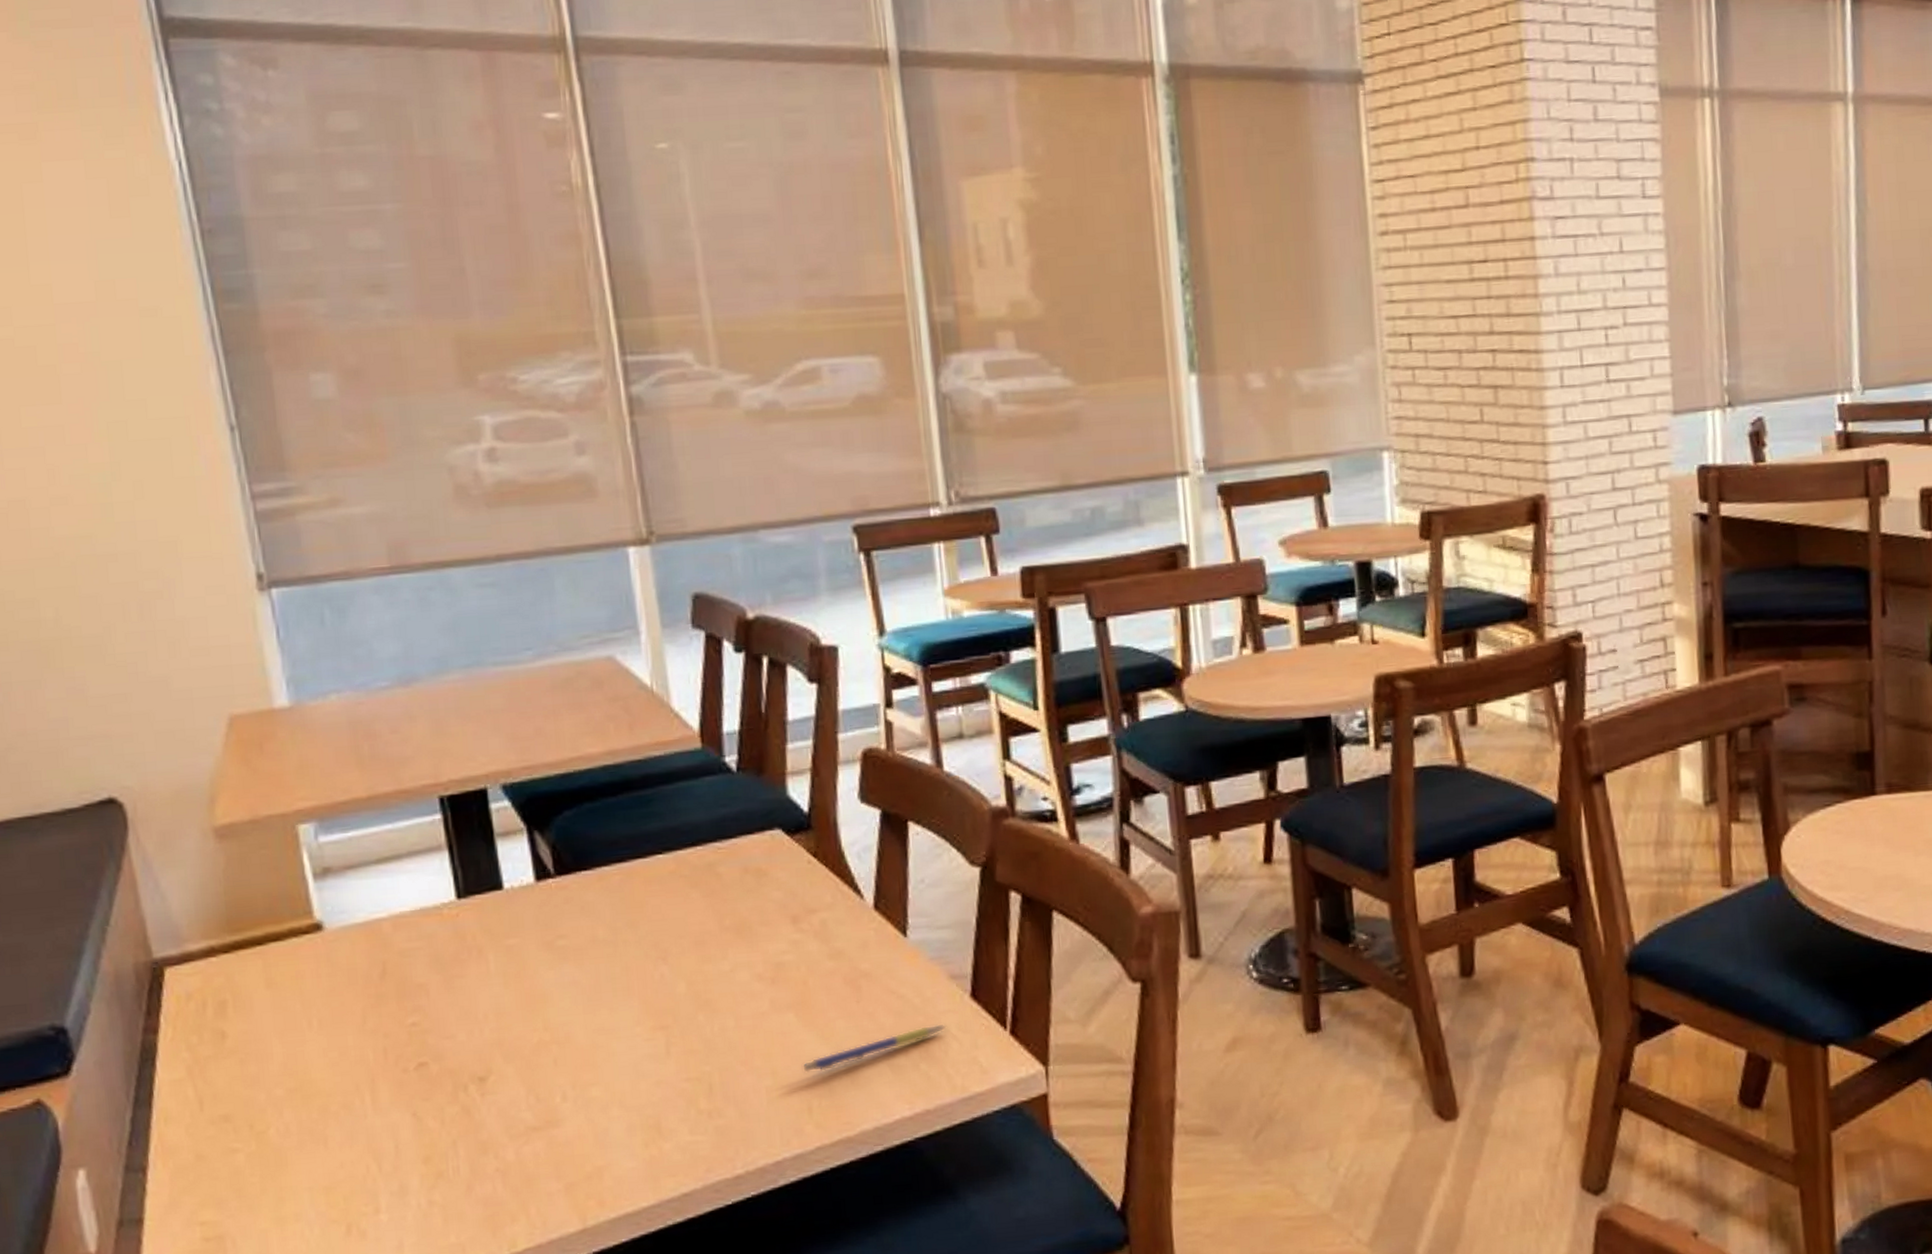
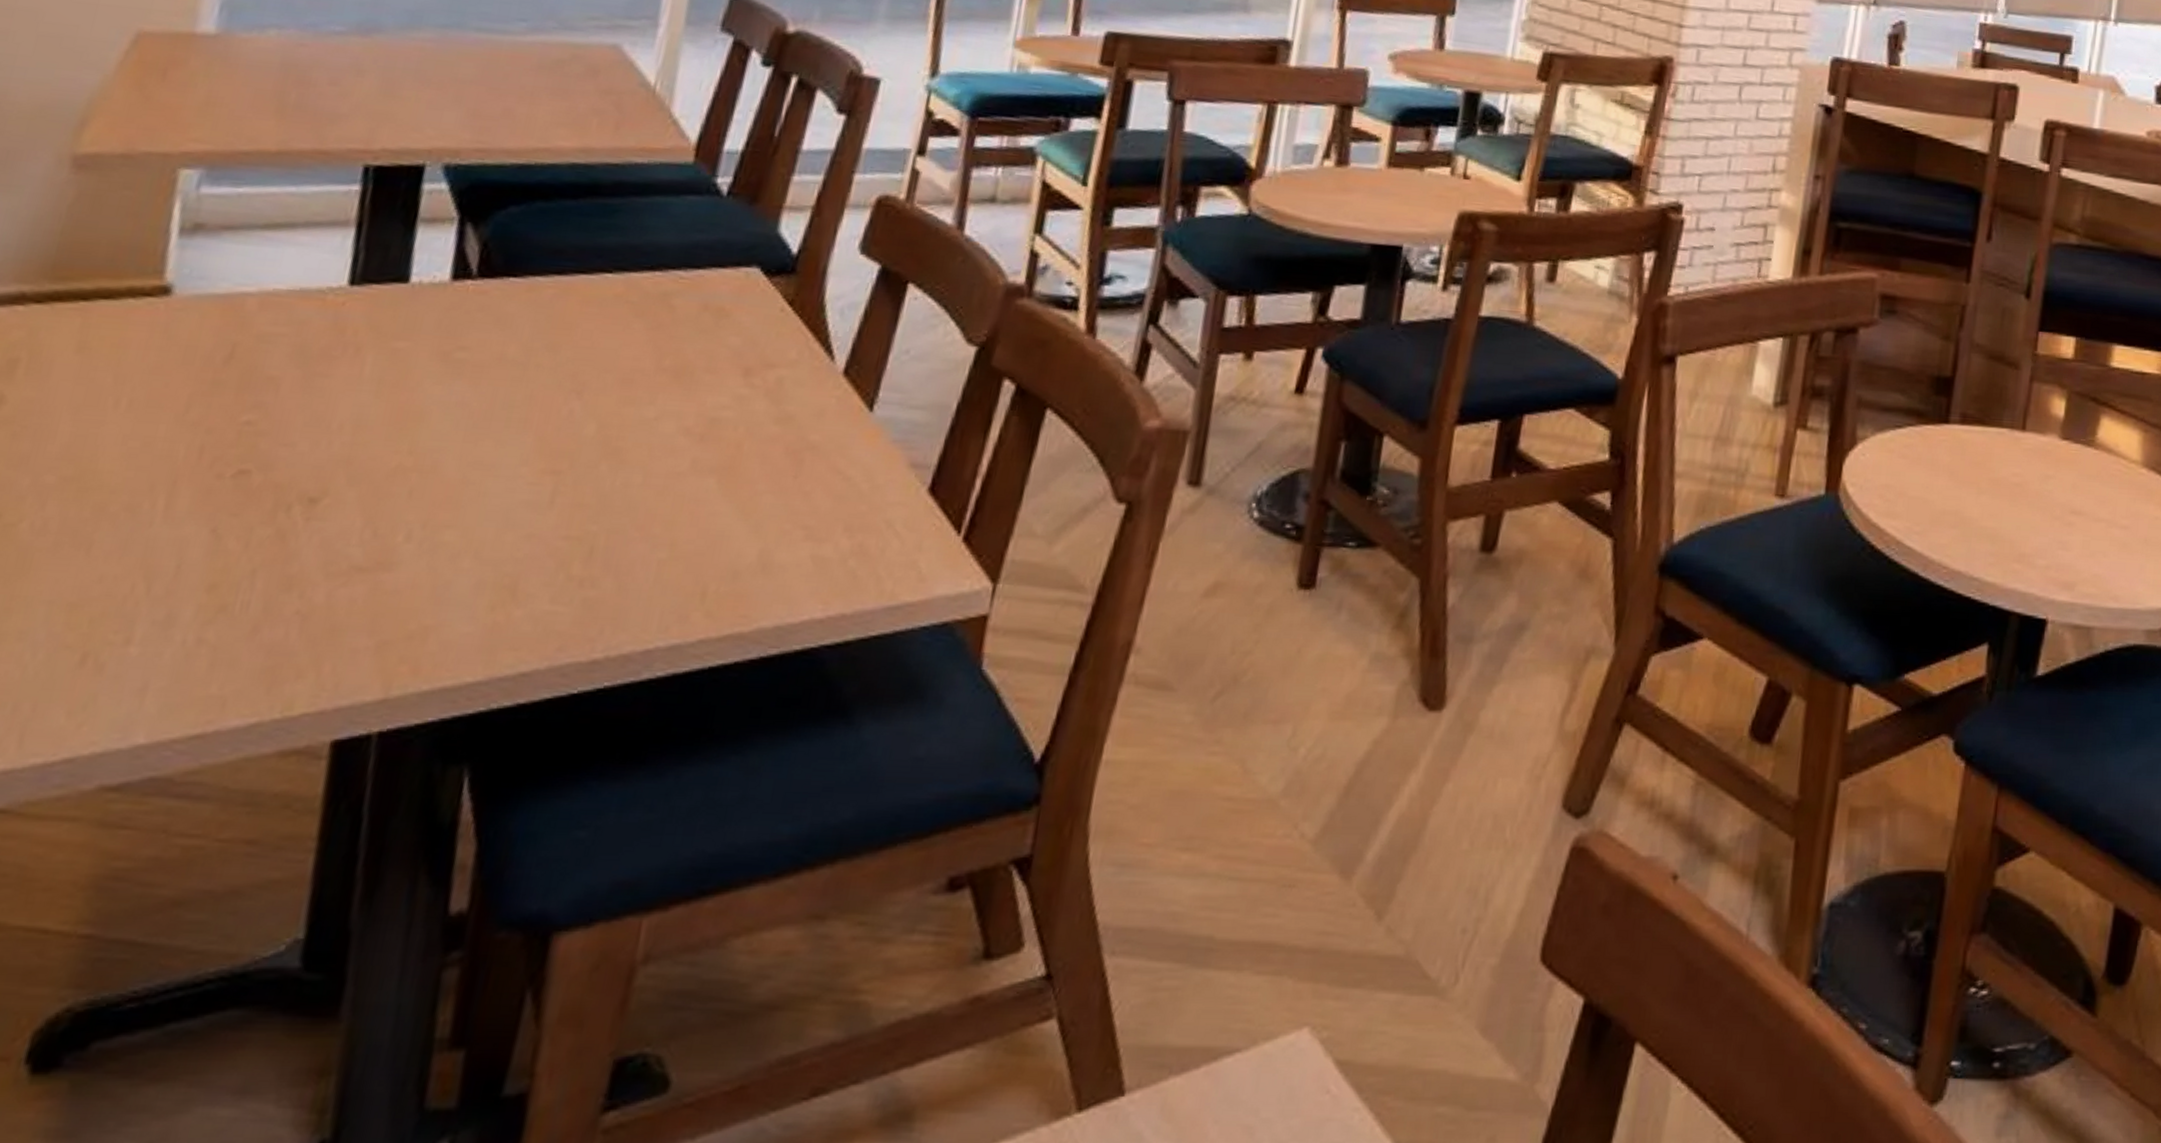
pen: present [803,1024,947,1073] -> none [709,515,892,552]

